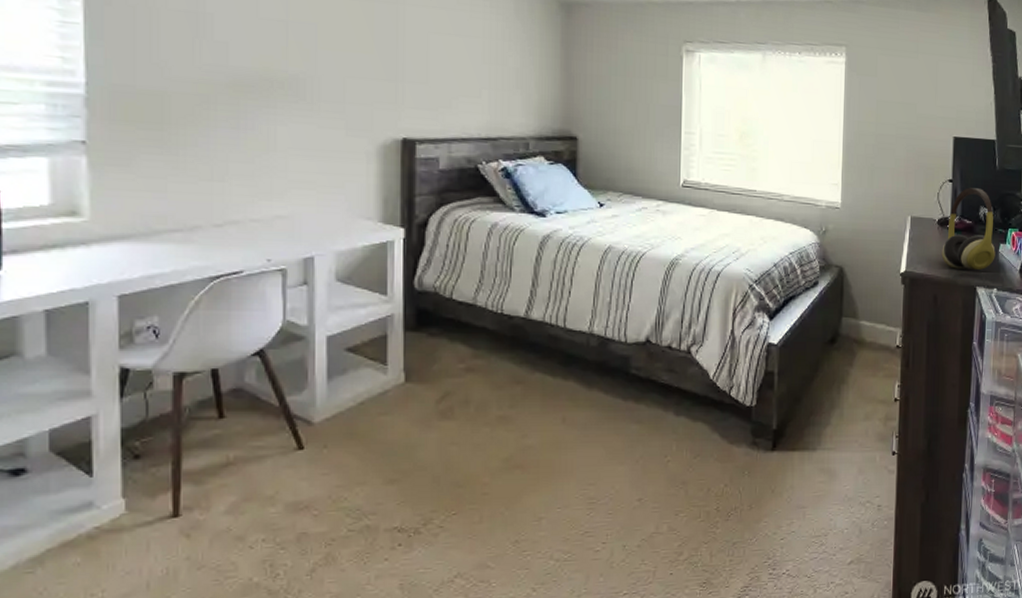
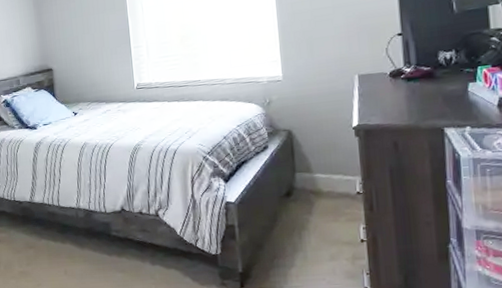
headphones: present [941,188,996,271] -> none [397,35,464,115]

